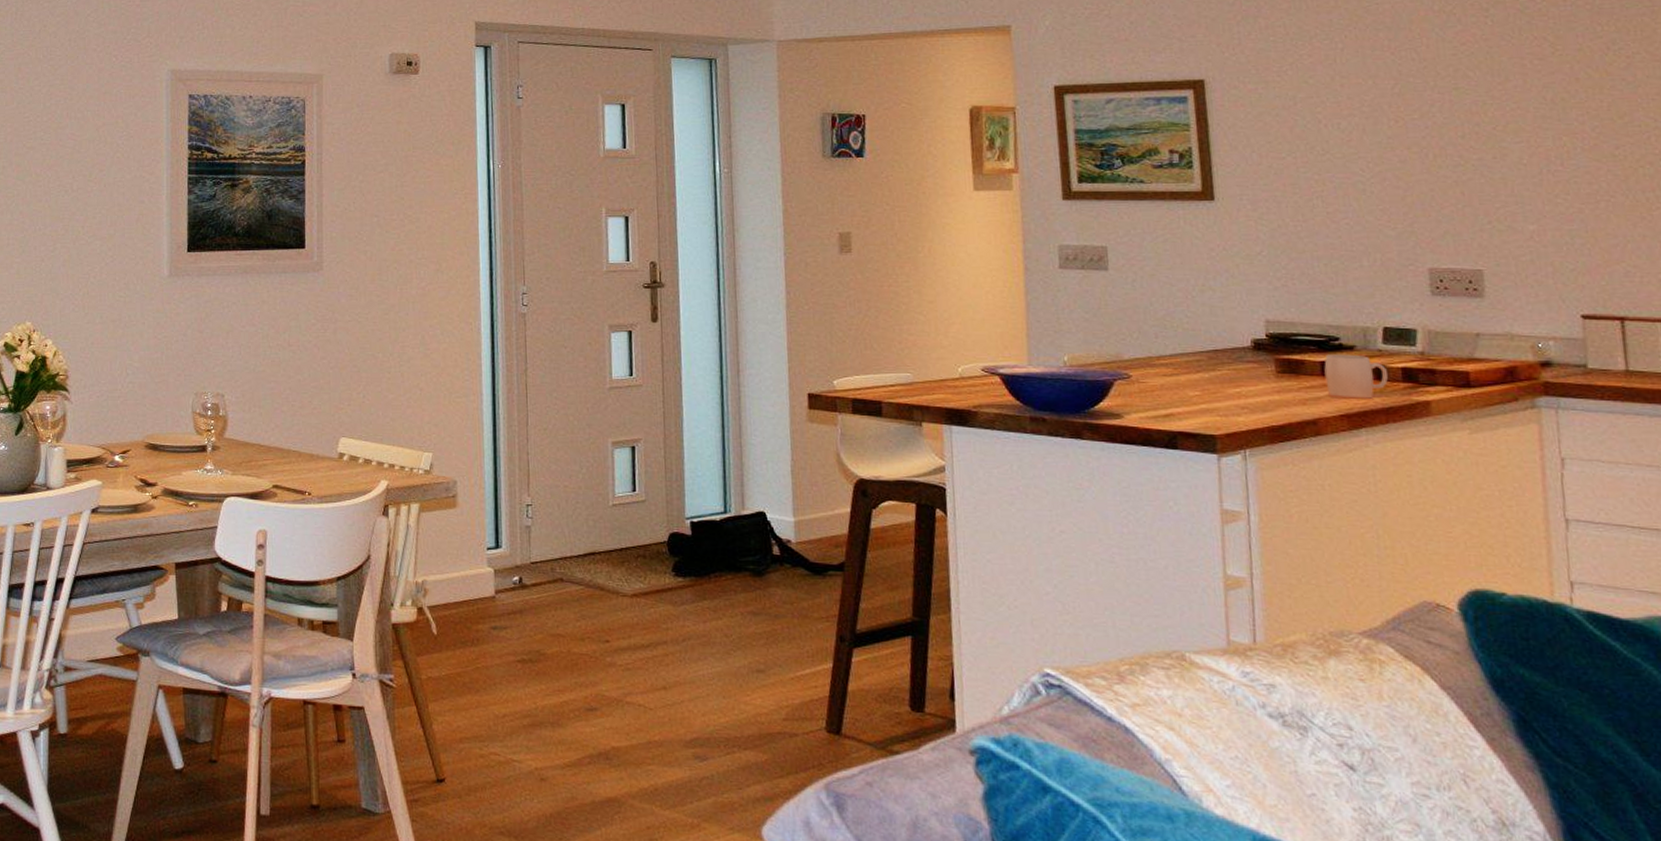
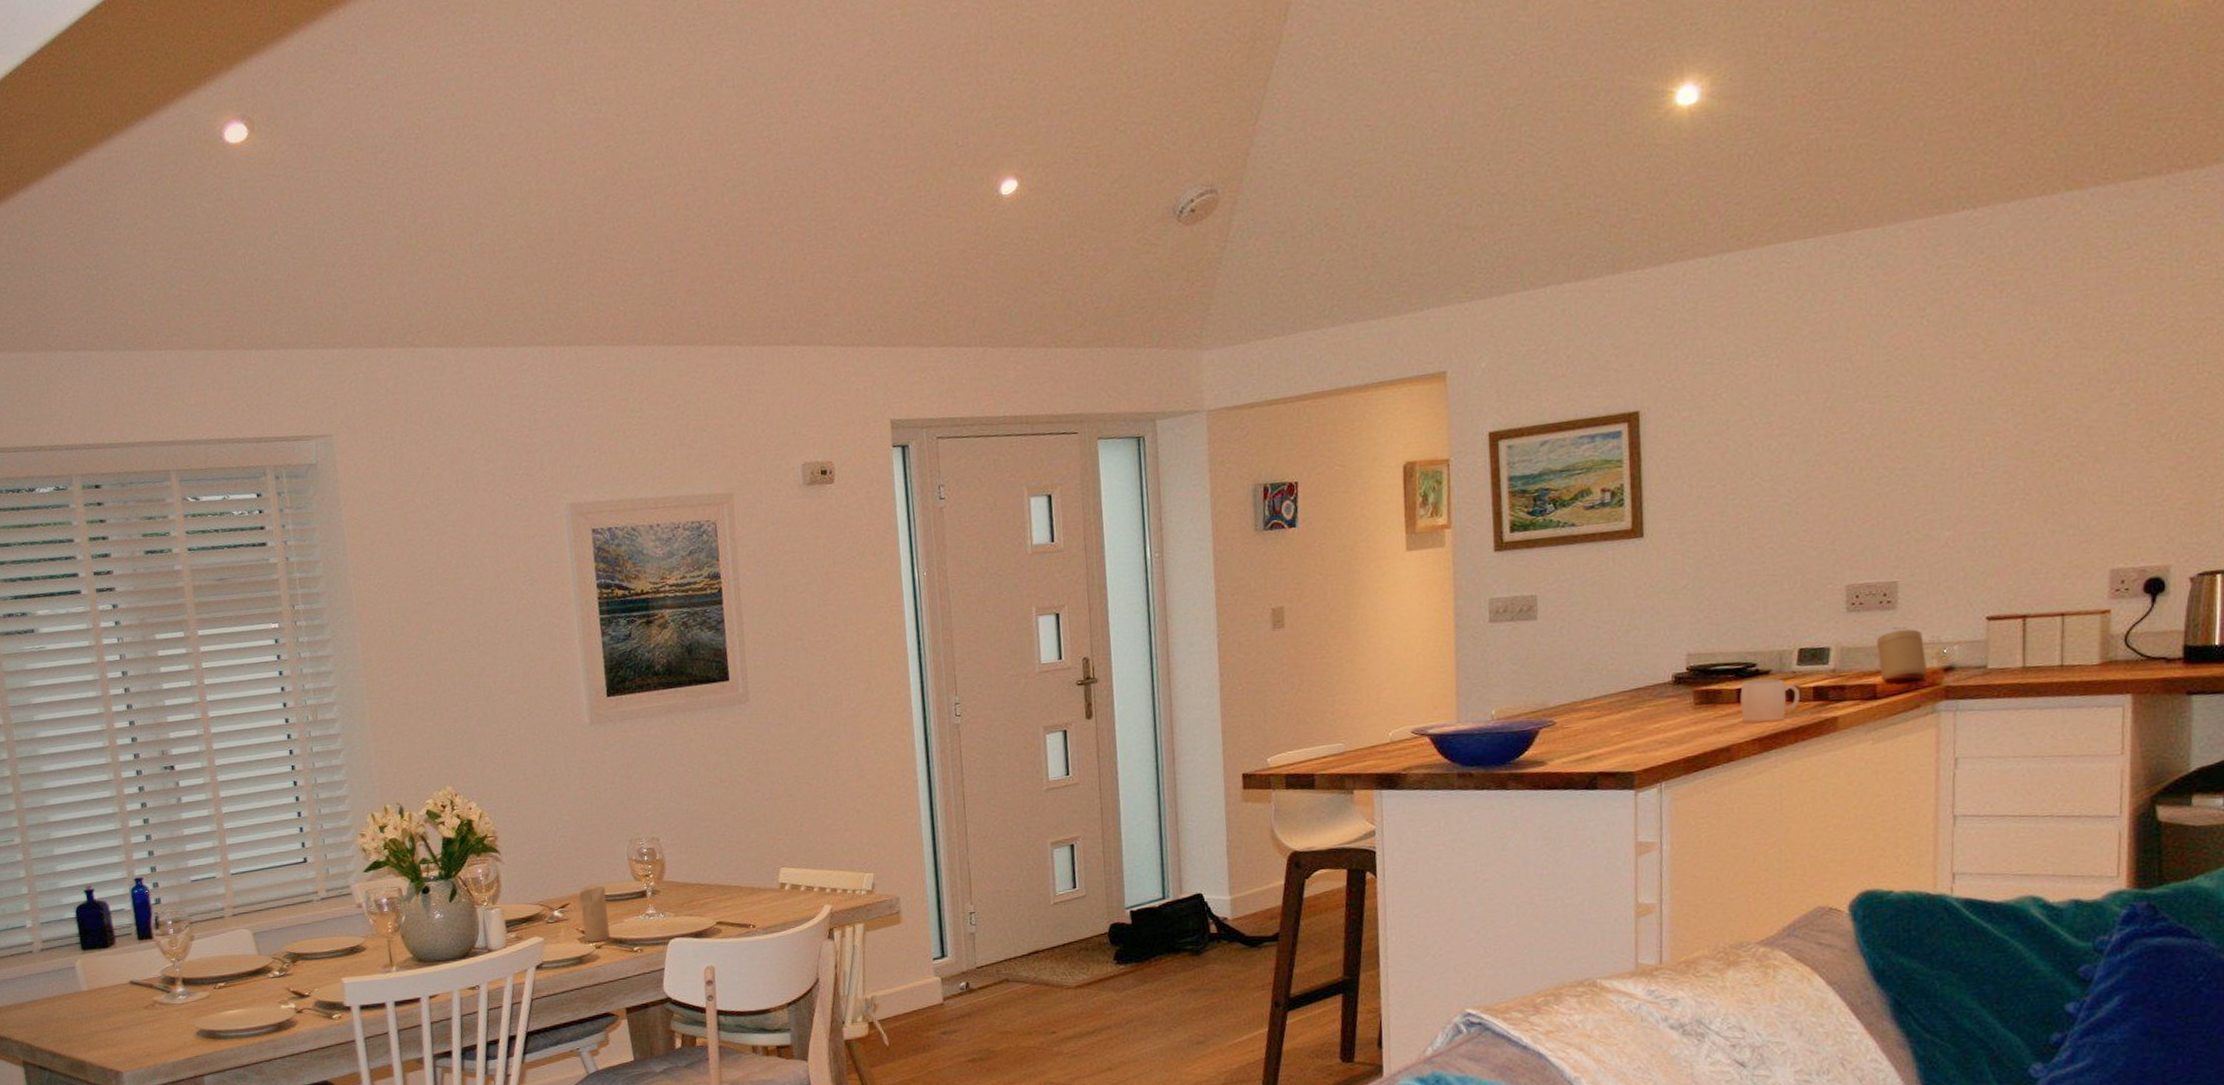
candle: none [140,436,167,491] -> present [578,886,610,942]
canister: none [1454,315,1544,378] -> present [1865,627,1947,686]

